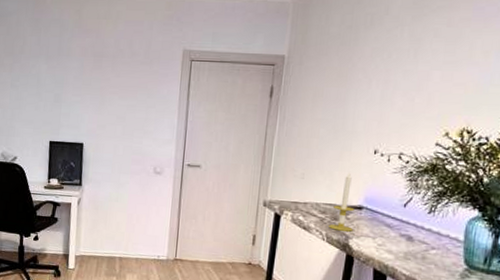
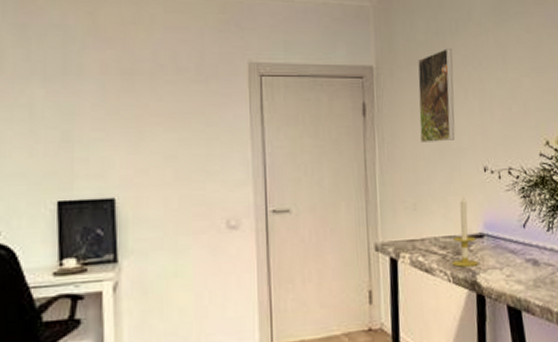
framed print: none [318,41,364,125] -> present [418,49,455,142]

